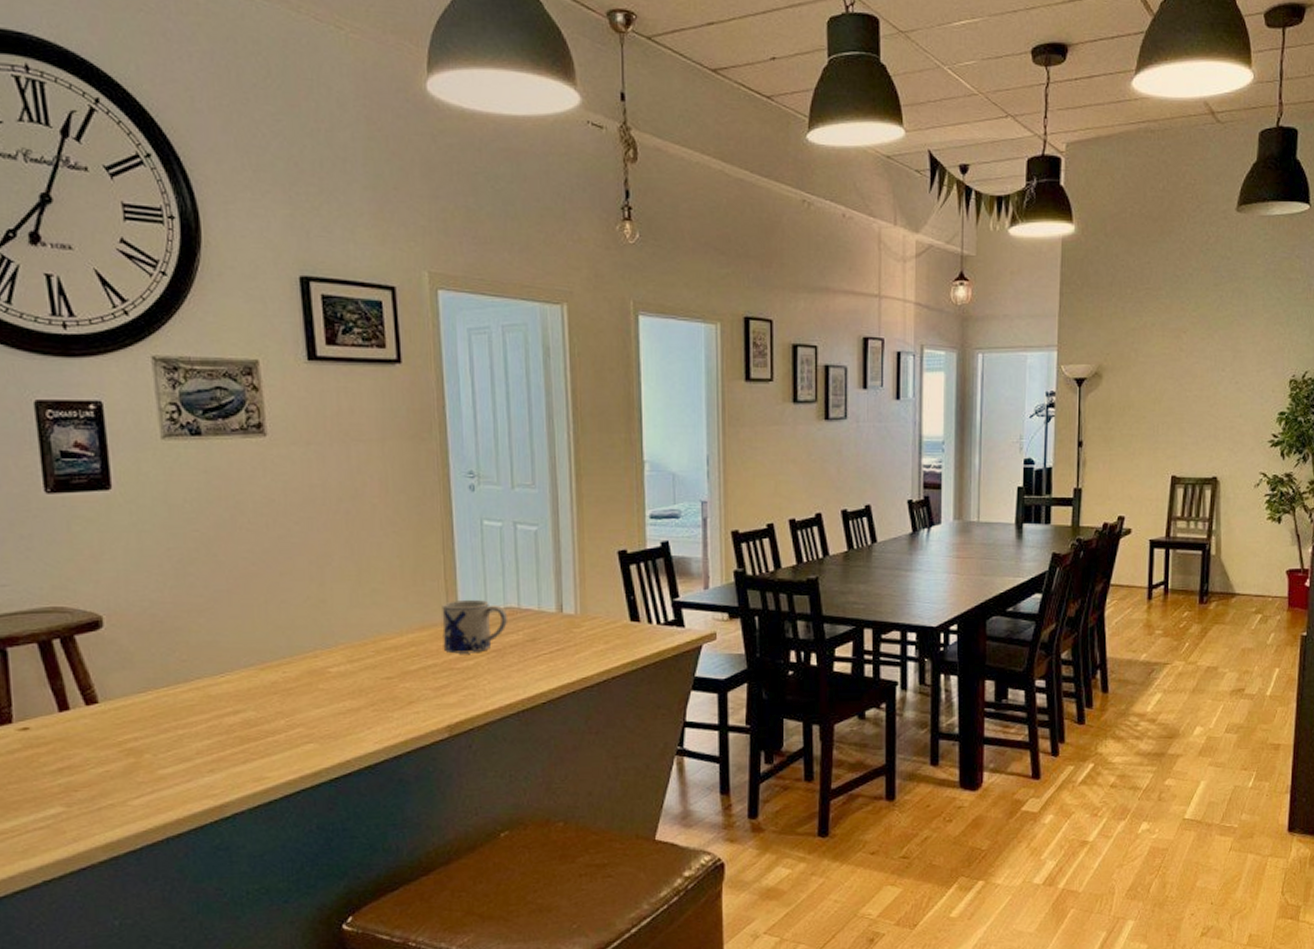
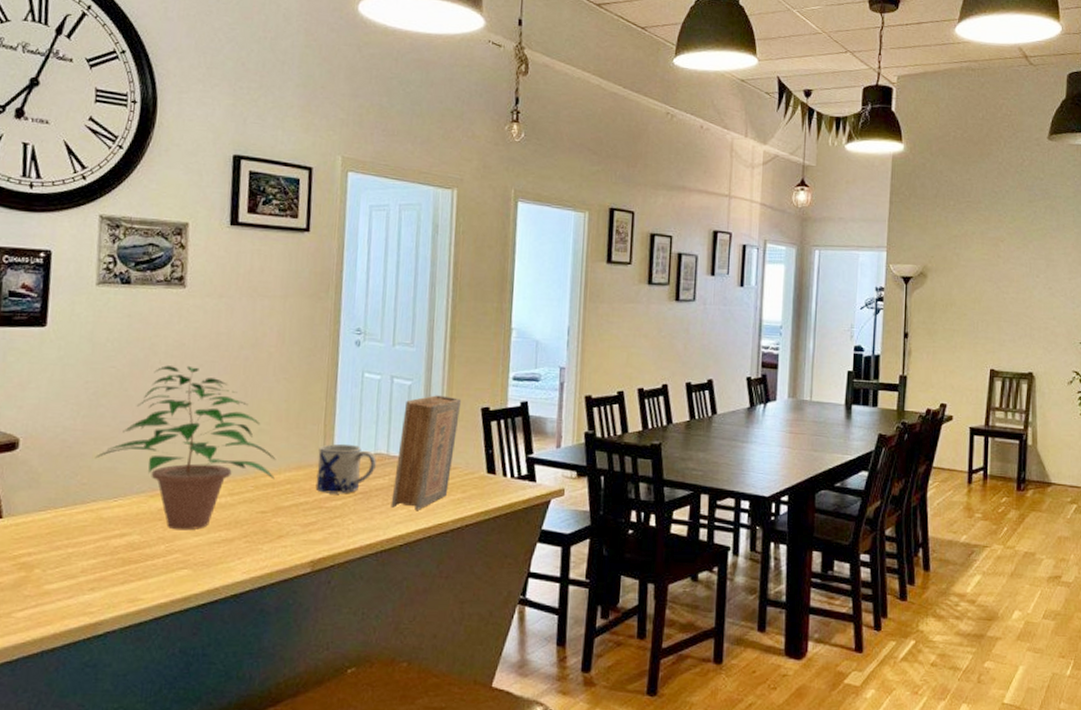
potted plant: none [192,524,397,703] -> present [95,365,276,531]
book: none [528,540,595,665] -> present [391,395,462,510]

